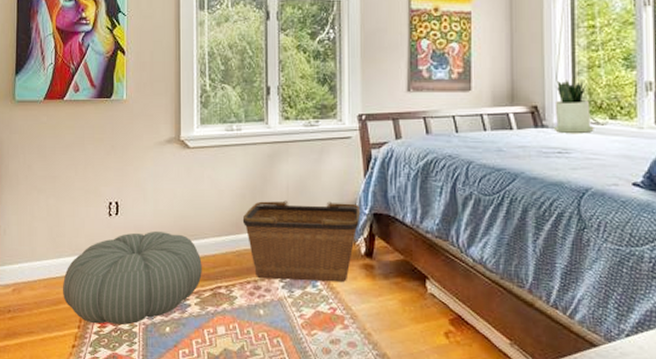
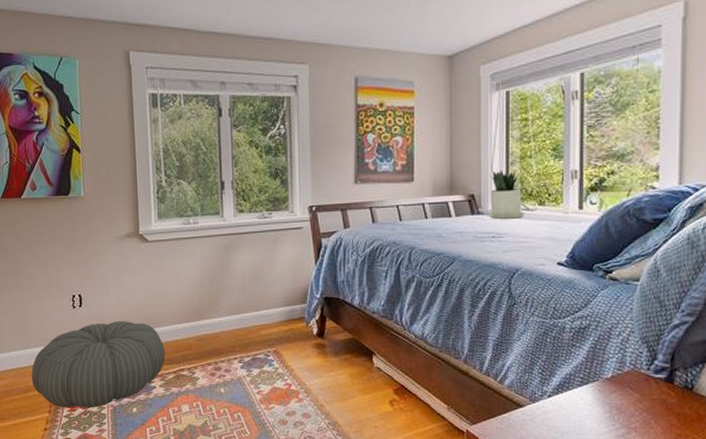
bicycle basket: present [242,200,361,283] -> none [201,288,313,361]

